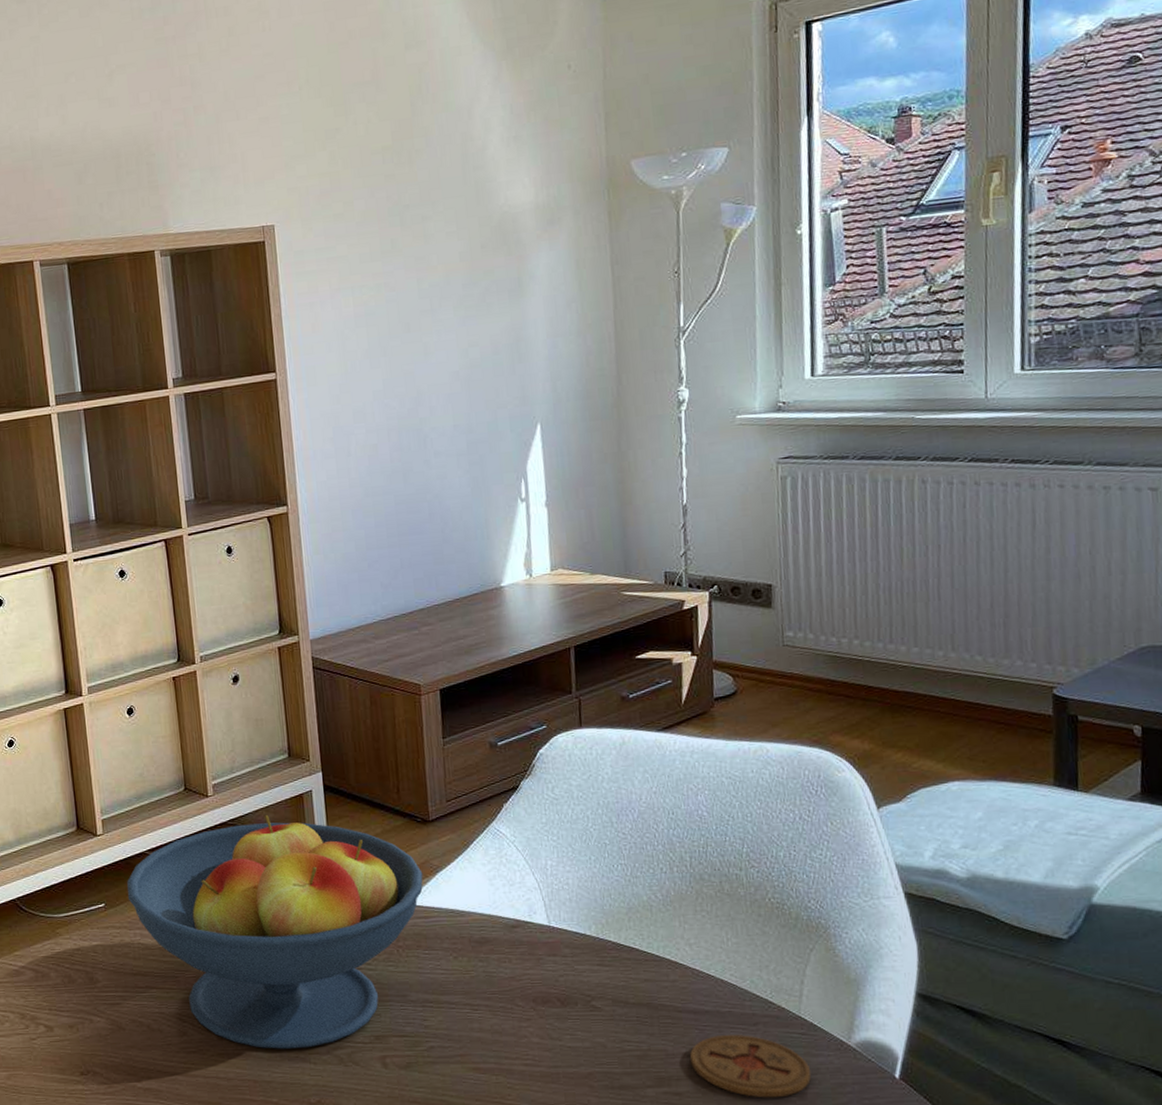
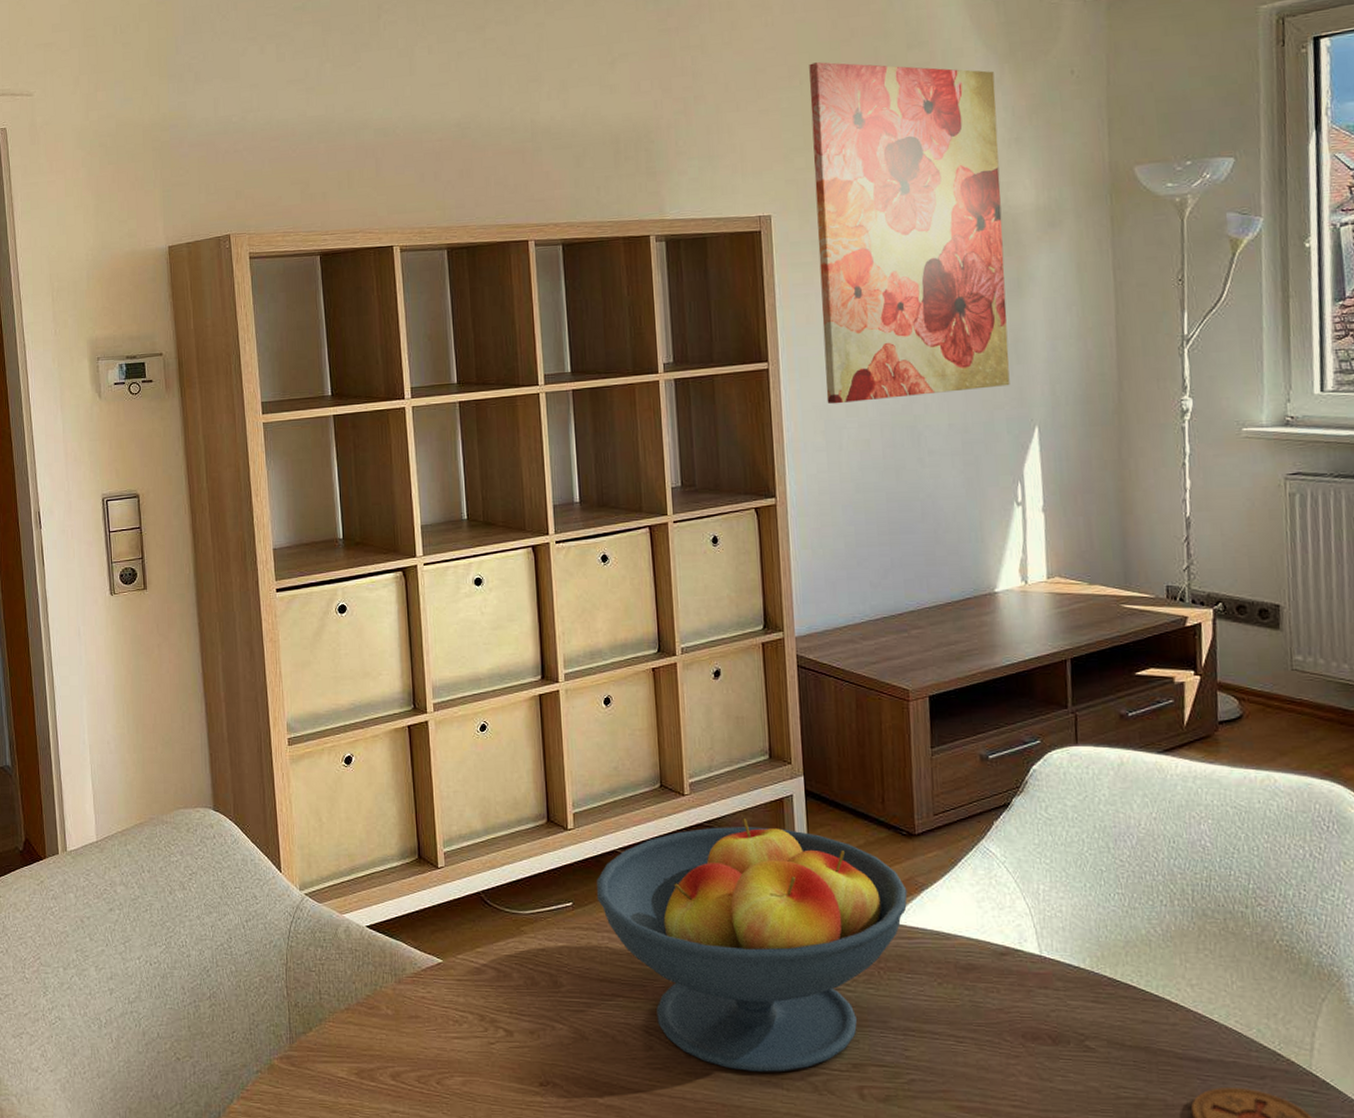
wall art: none [308,66,512,412] -> present [809,62,1010,405]

